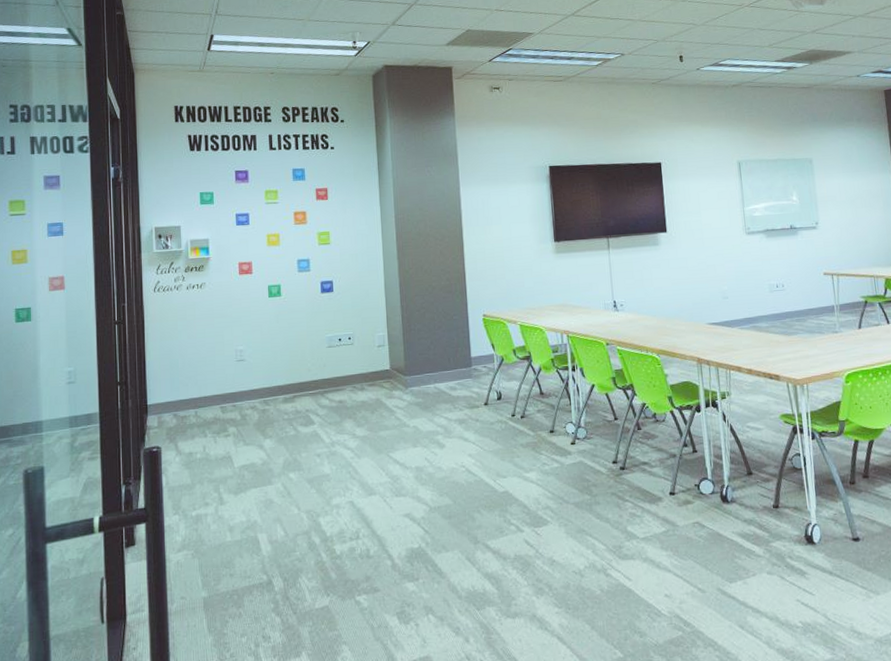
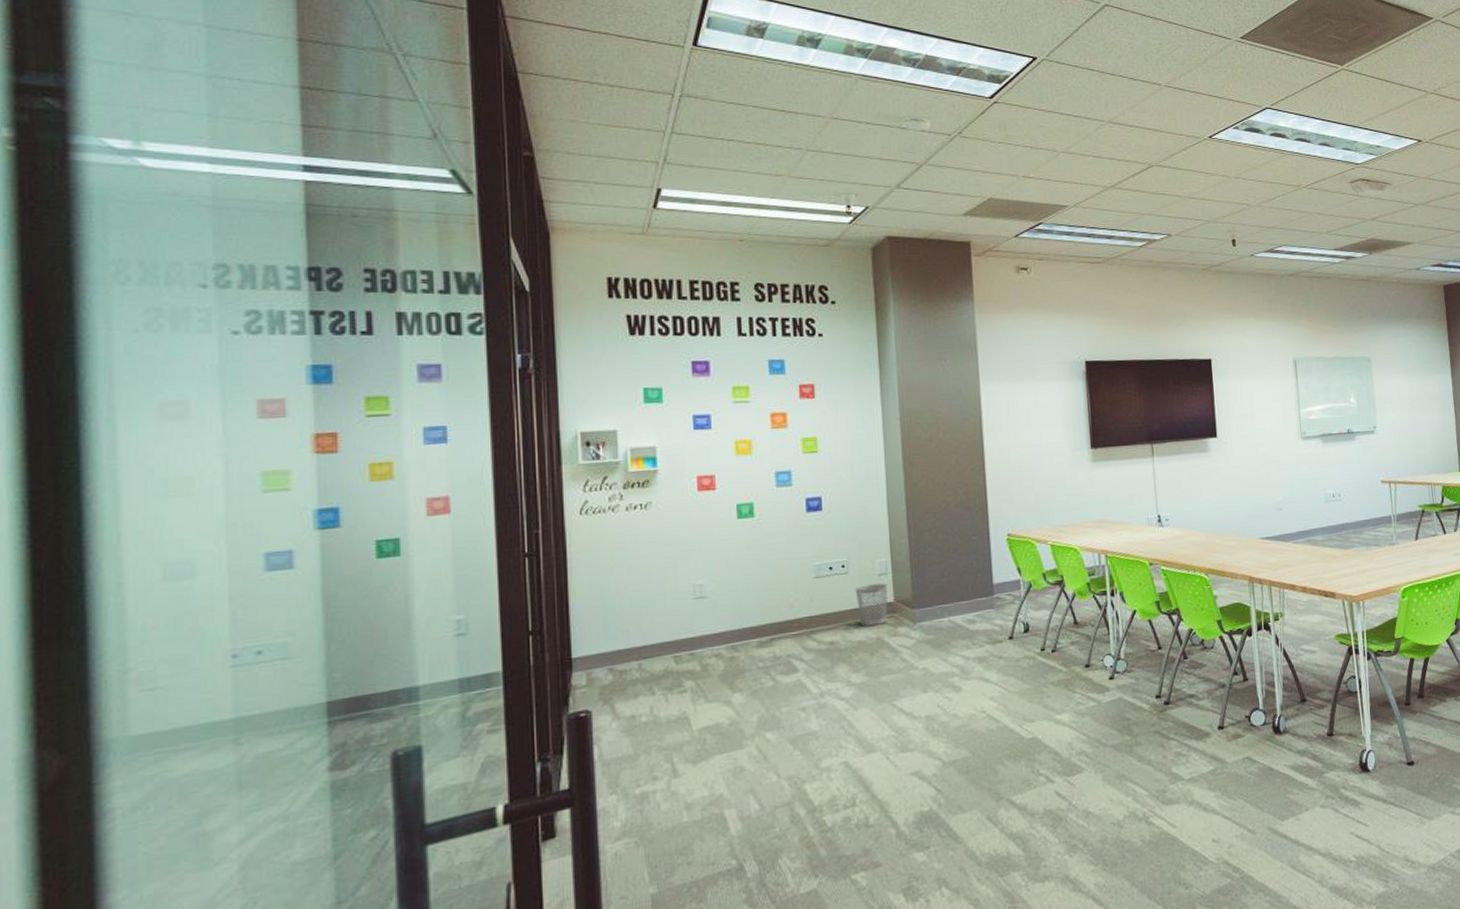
wastebasket: none [359,353,385,389] -> present [855,583,888,626]

